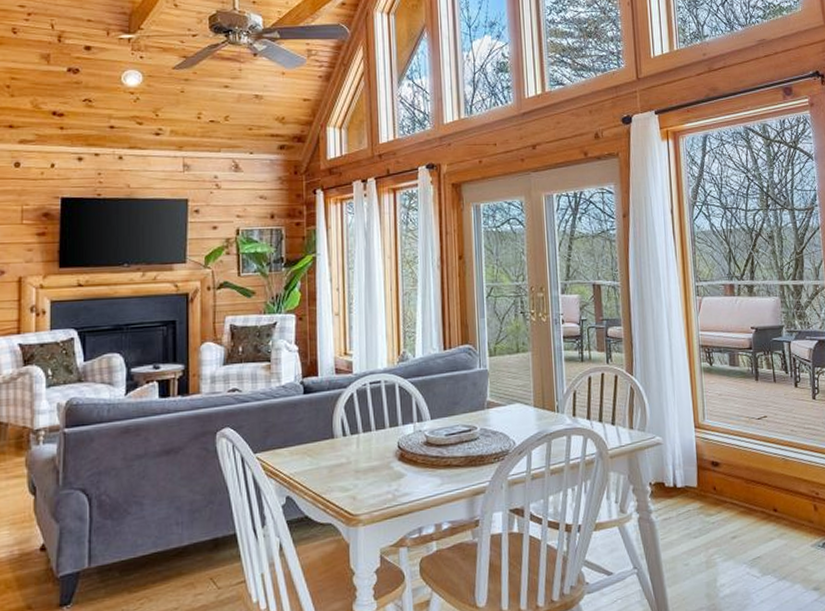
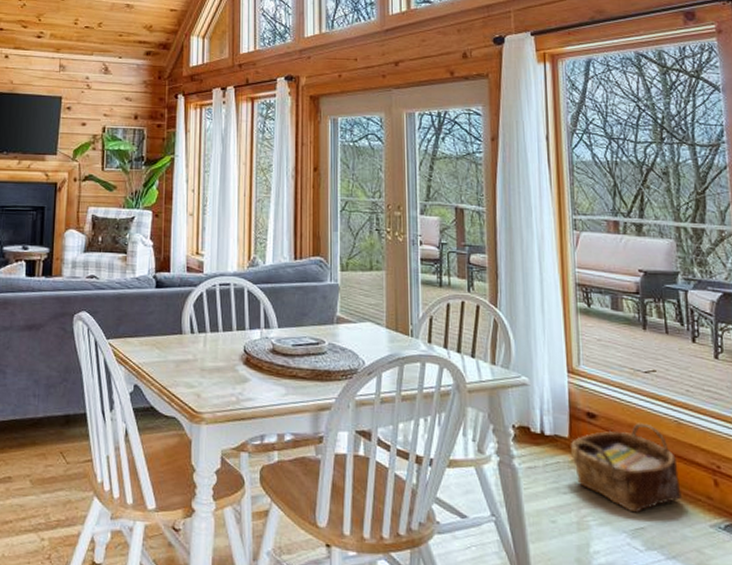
woven basket: none [698,464,789,545] -> present [570,423,682,513]

